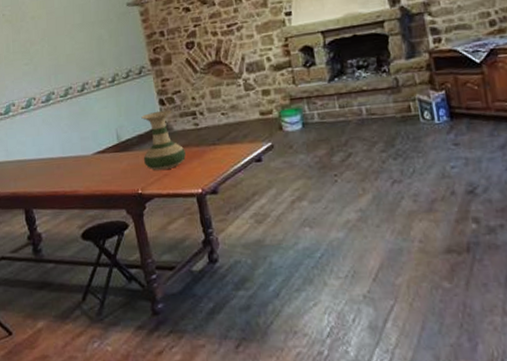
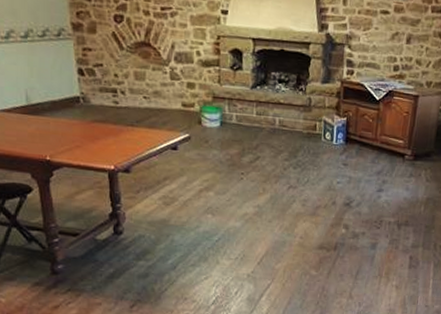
vase: present [141,109,186,171] -> none [54,80,101,142]

